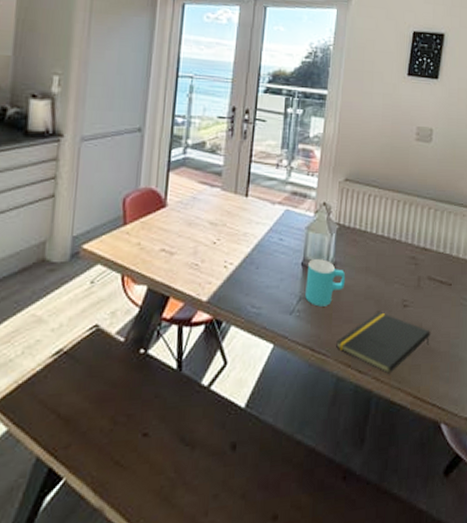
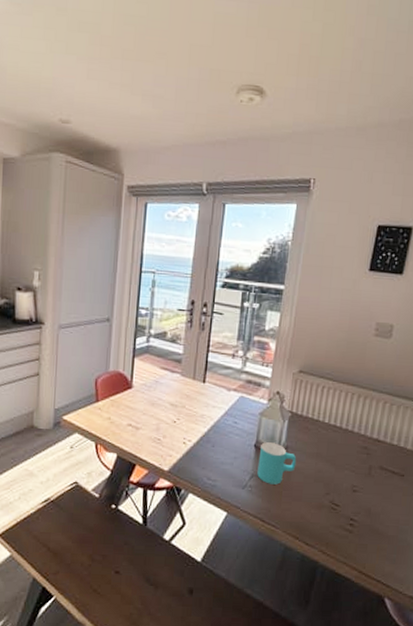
notepad: present [336,312,430,374] -> none [285,494,379,549]

